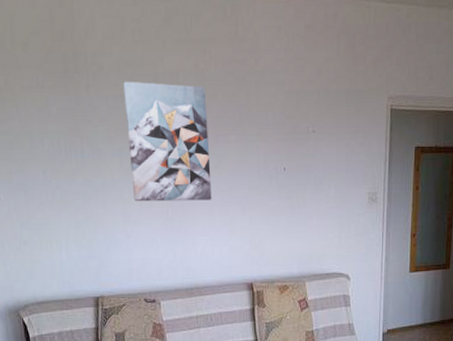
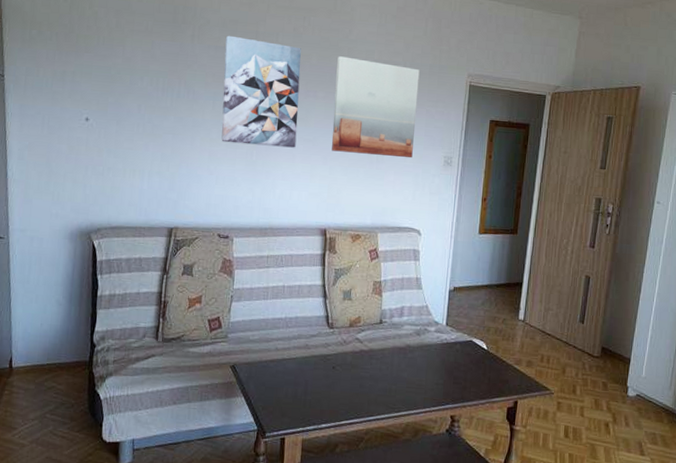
wall art: none [245,91,336,199] -> present [332,56,420,158]

